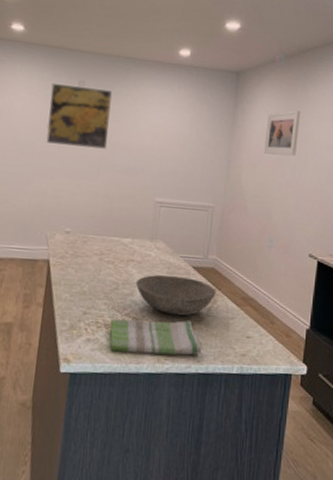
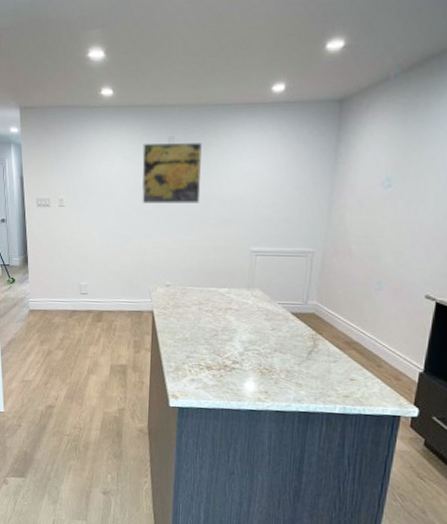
dish towel: present [109,319,202,356] -> none [211,362,302,395]
bowl: present [135,275,216,316] -> none [234,321,317,360]
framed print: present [264,110,301,157] -> none [373,133,421,191]

